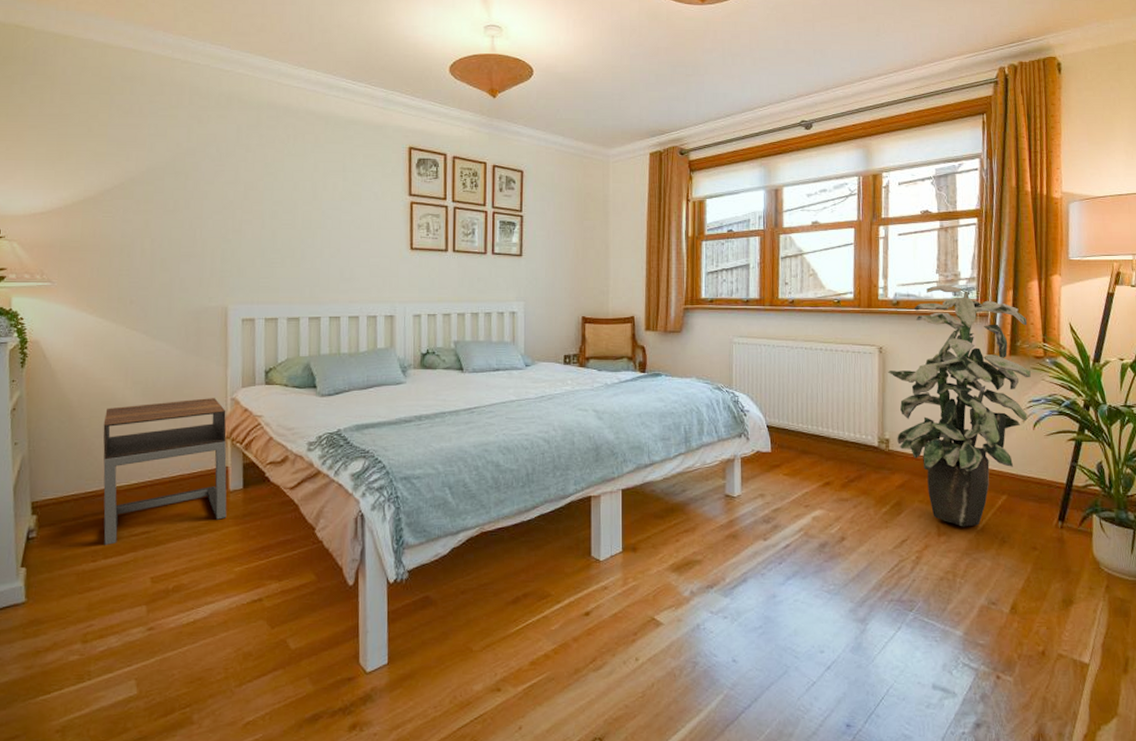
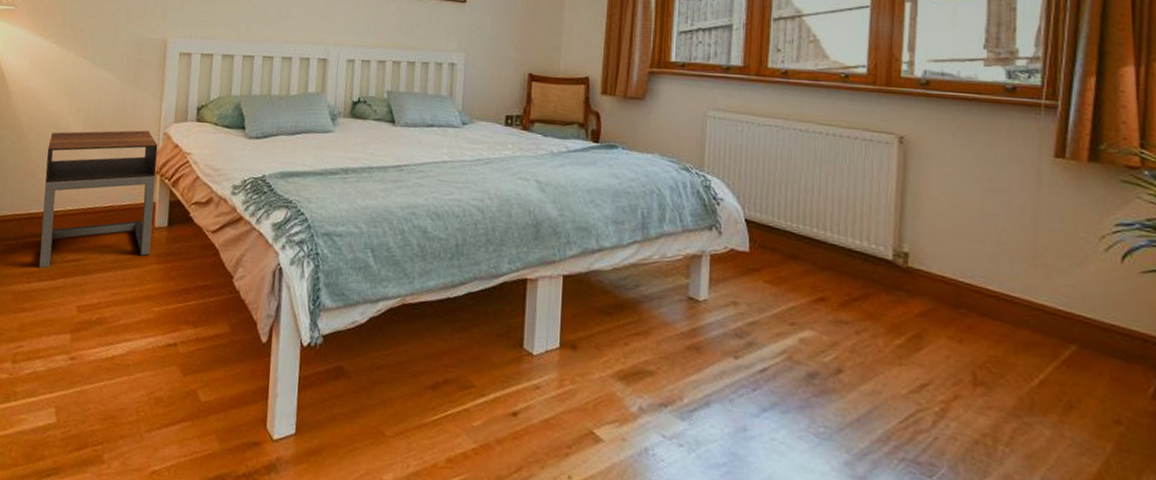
indoor plant: present [887,285,1031,527] -> none [909,64,1120,380]

